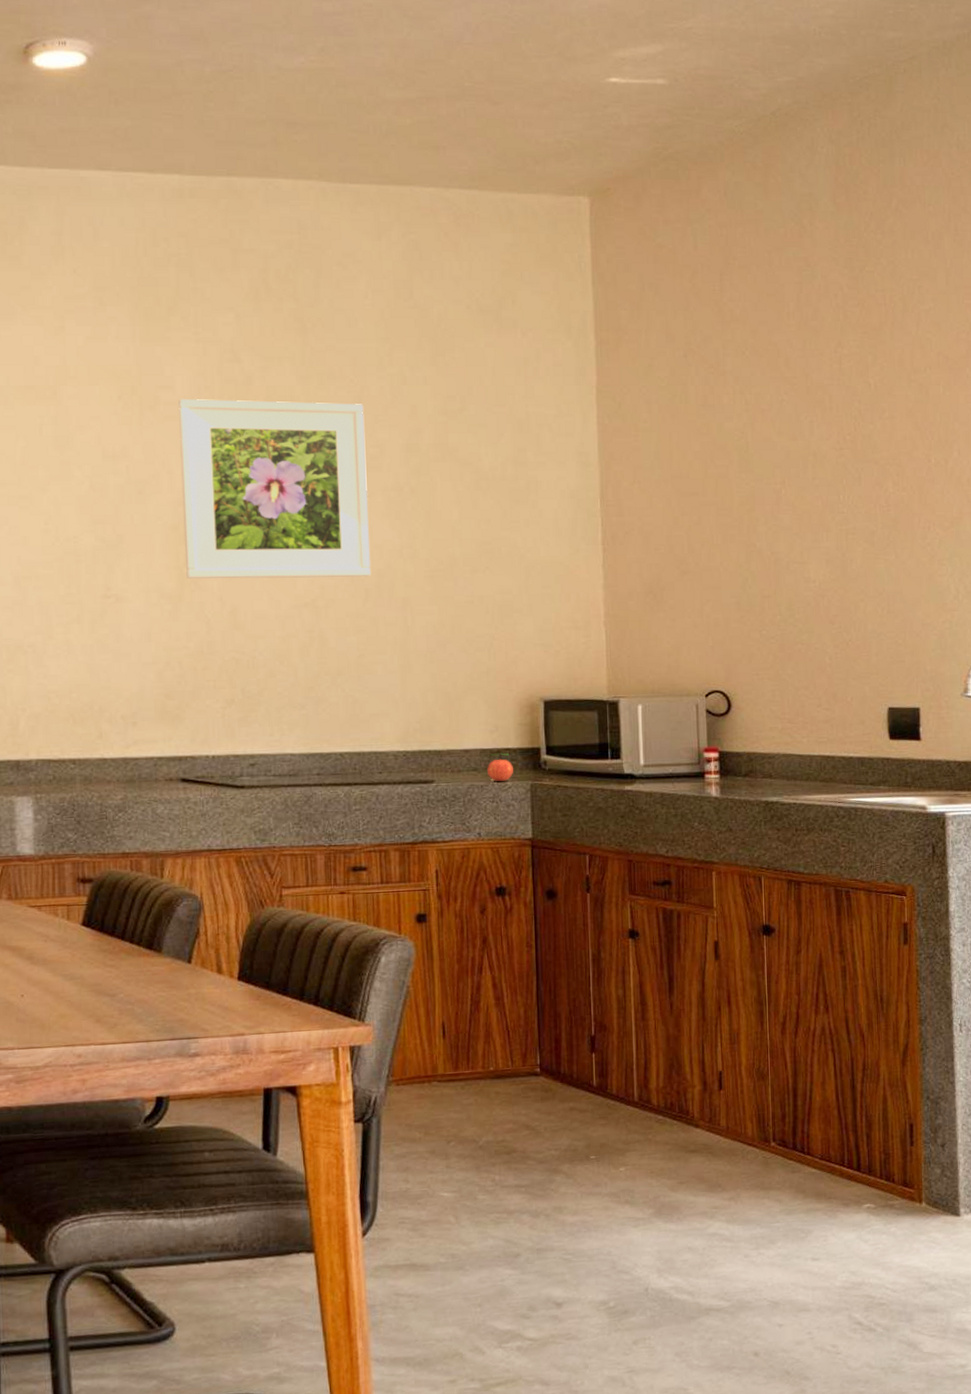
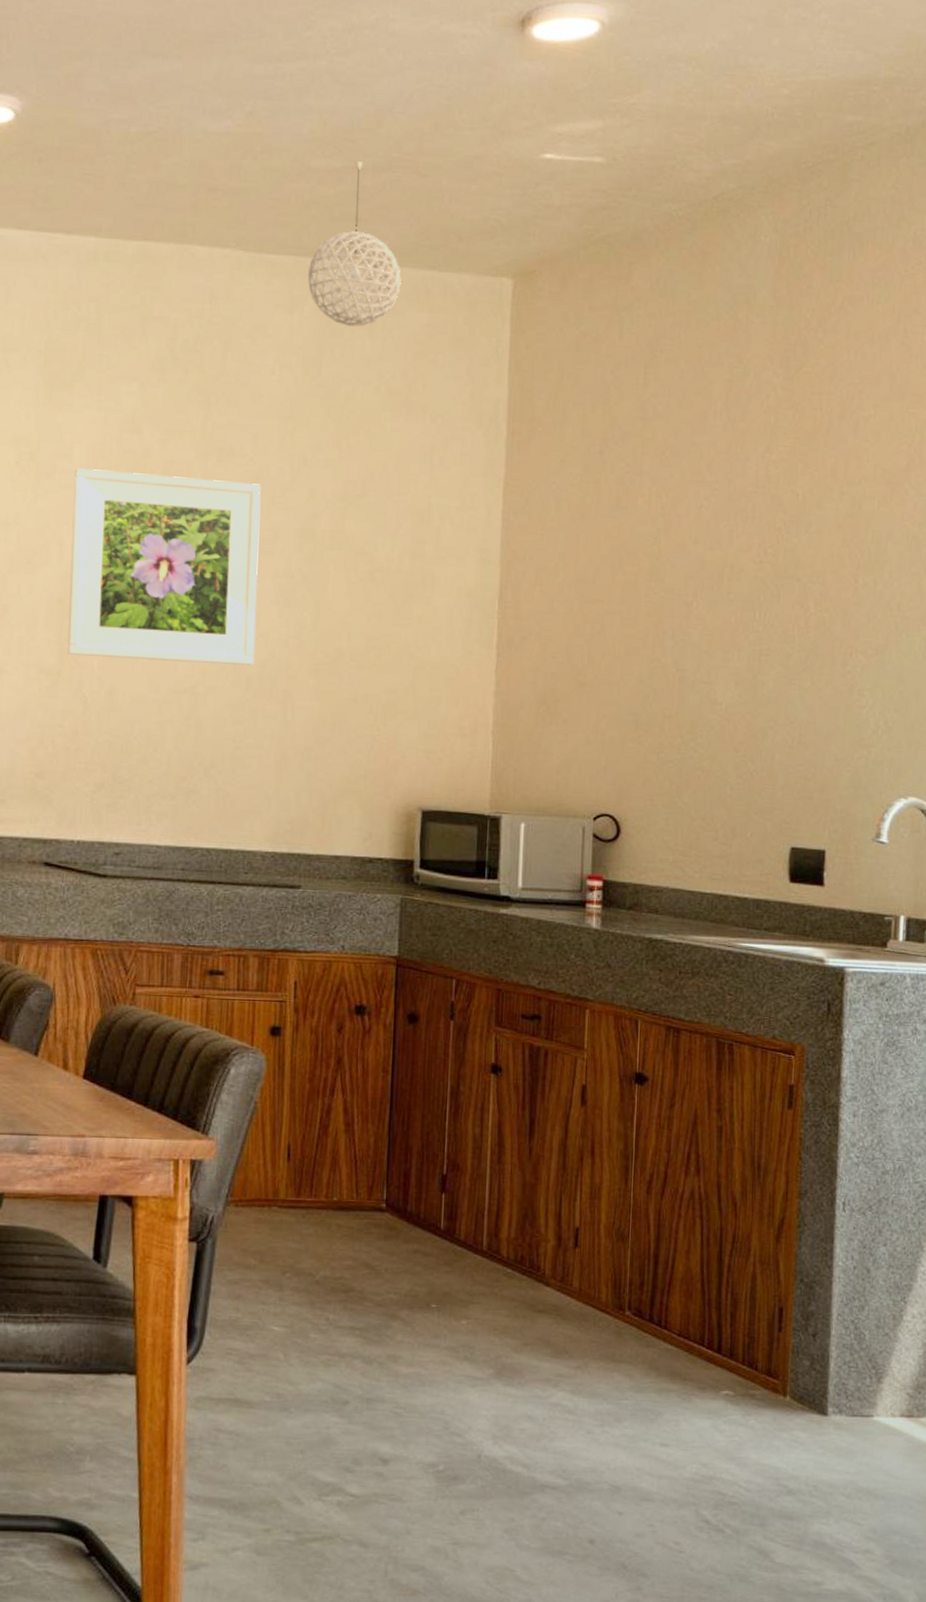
pendant light: none [391,91,483,250] -> present [307,161,401,327]
apple: present [486,752,513,781] -> none [356,862,384,893]

